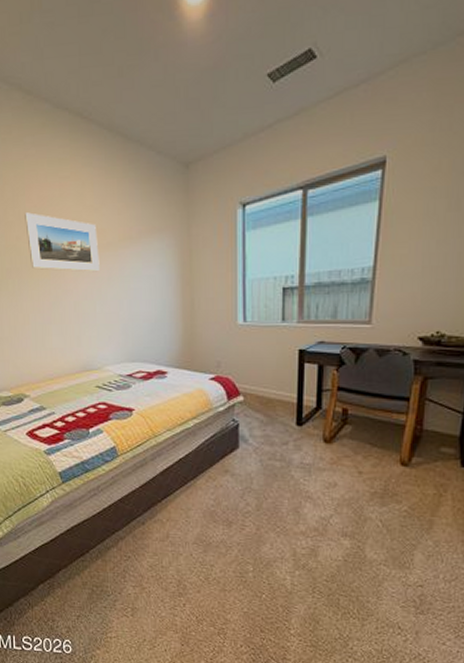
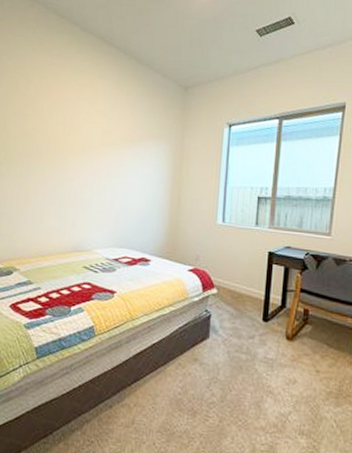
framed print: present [25,212,100,272] -> none [41,108,104,165]

